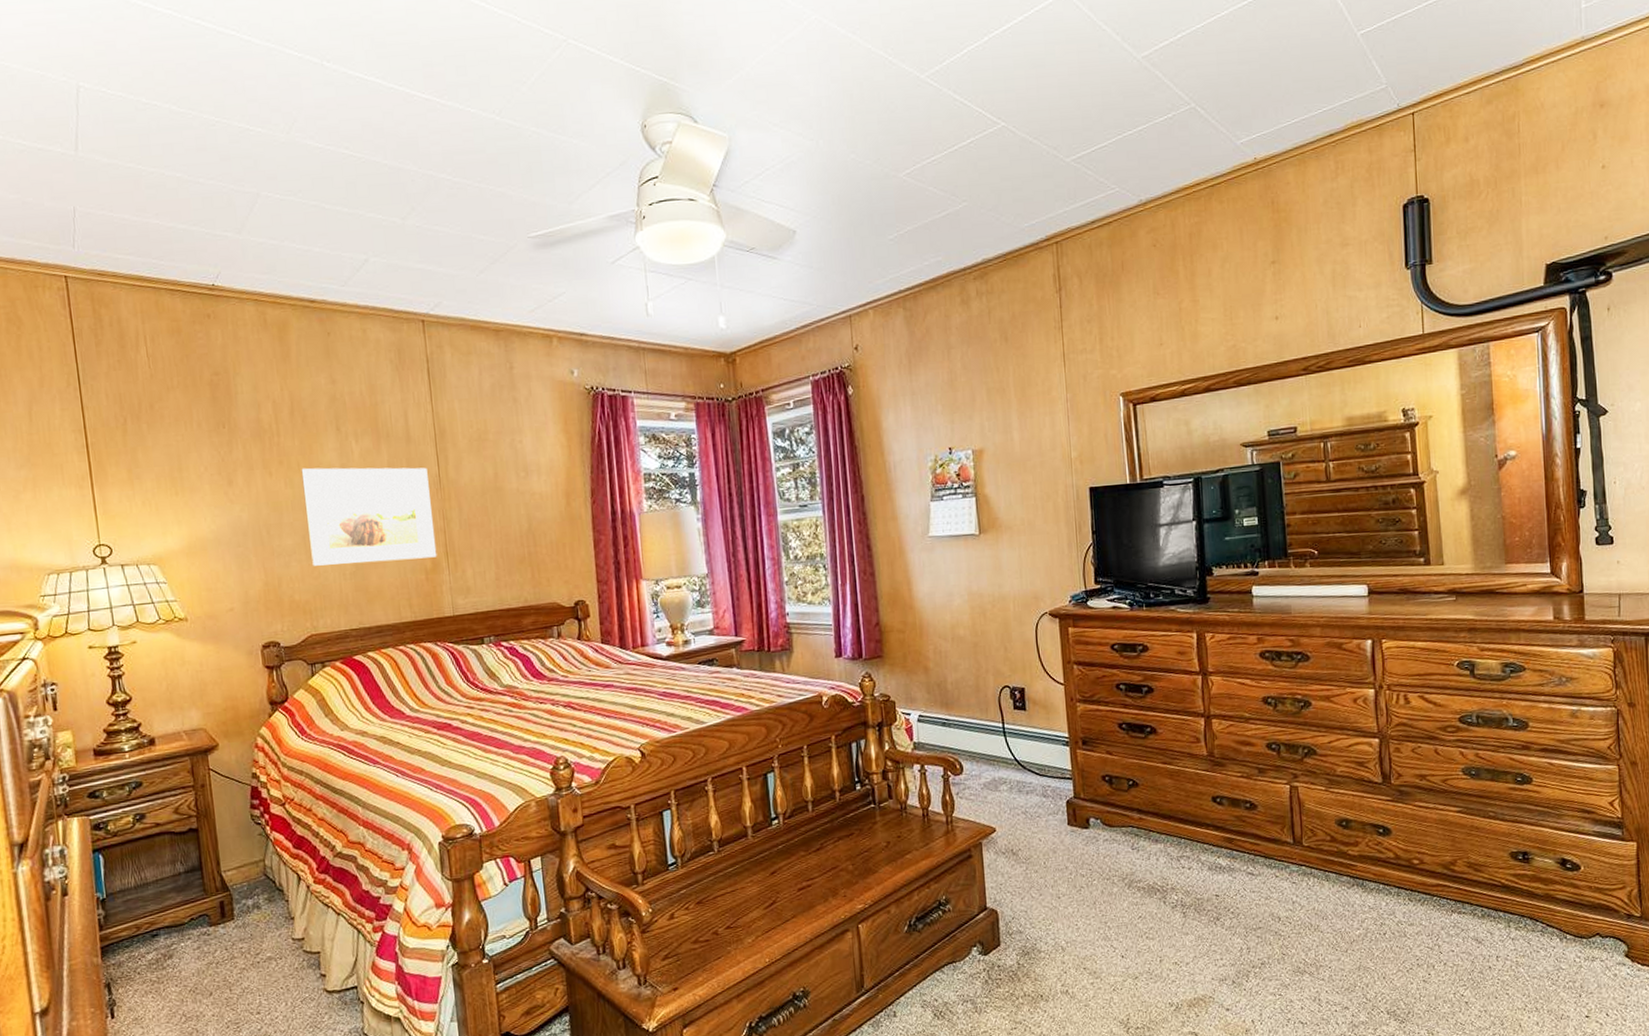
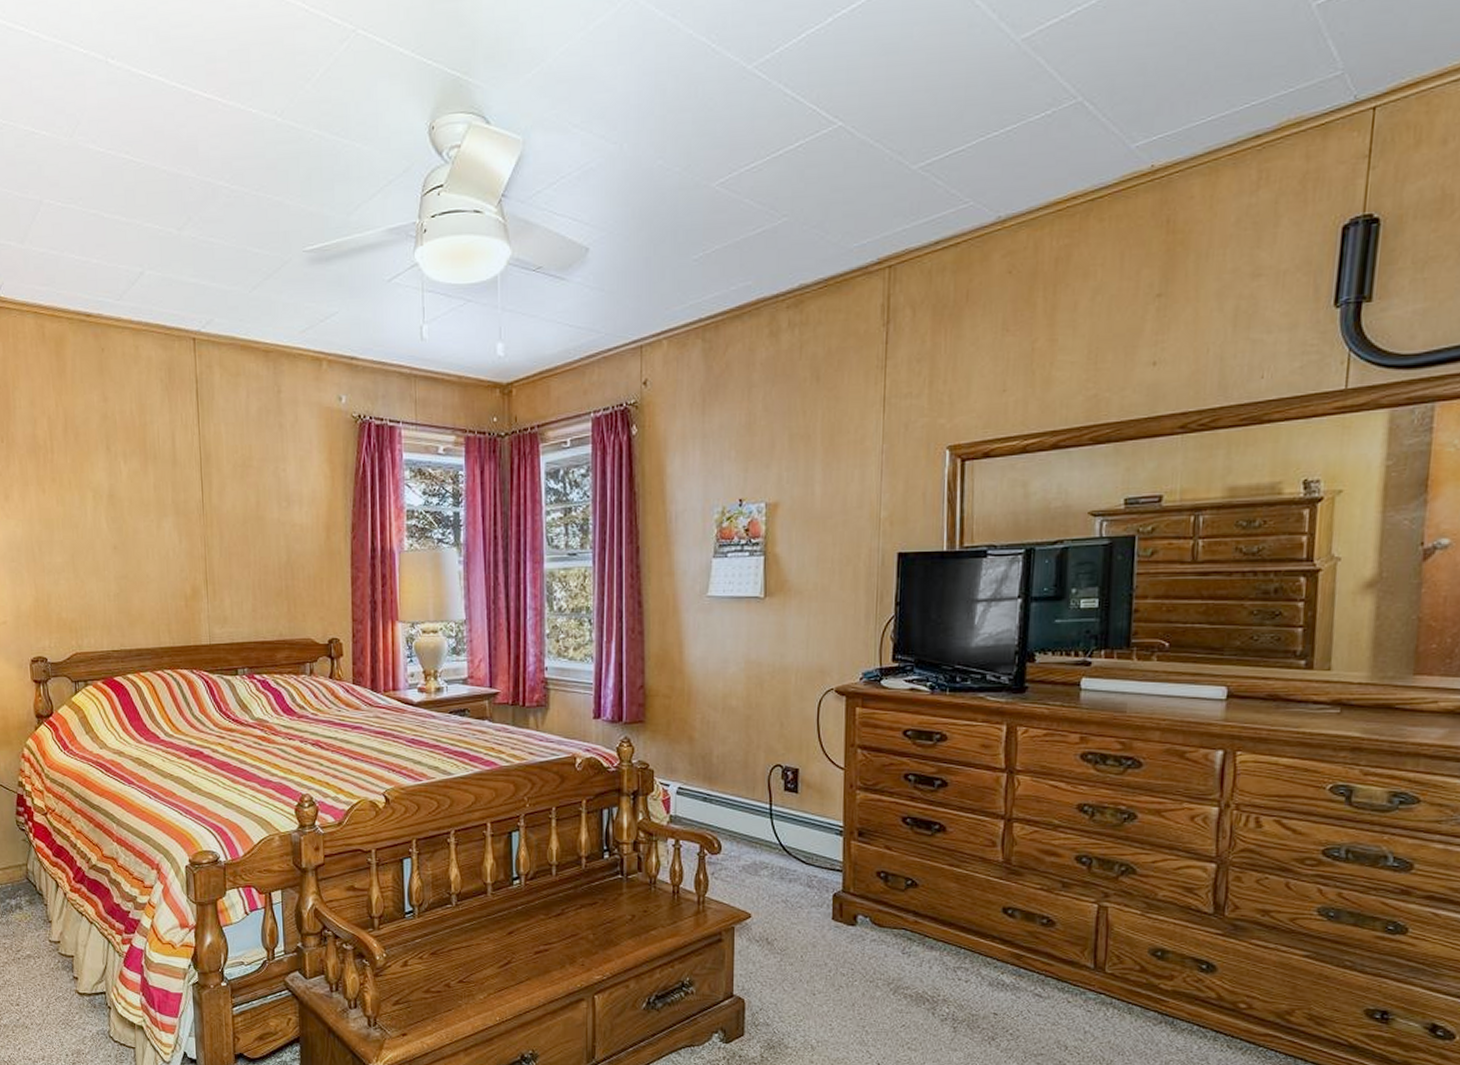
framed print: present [301,467,437,566] -> none [72,486,197,586]

